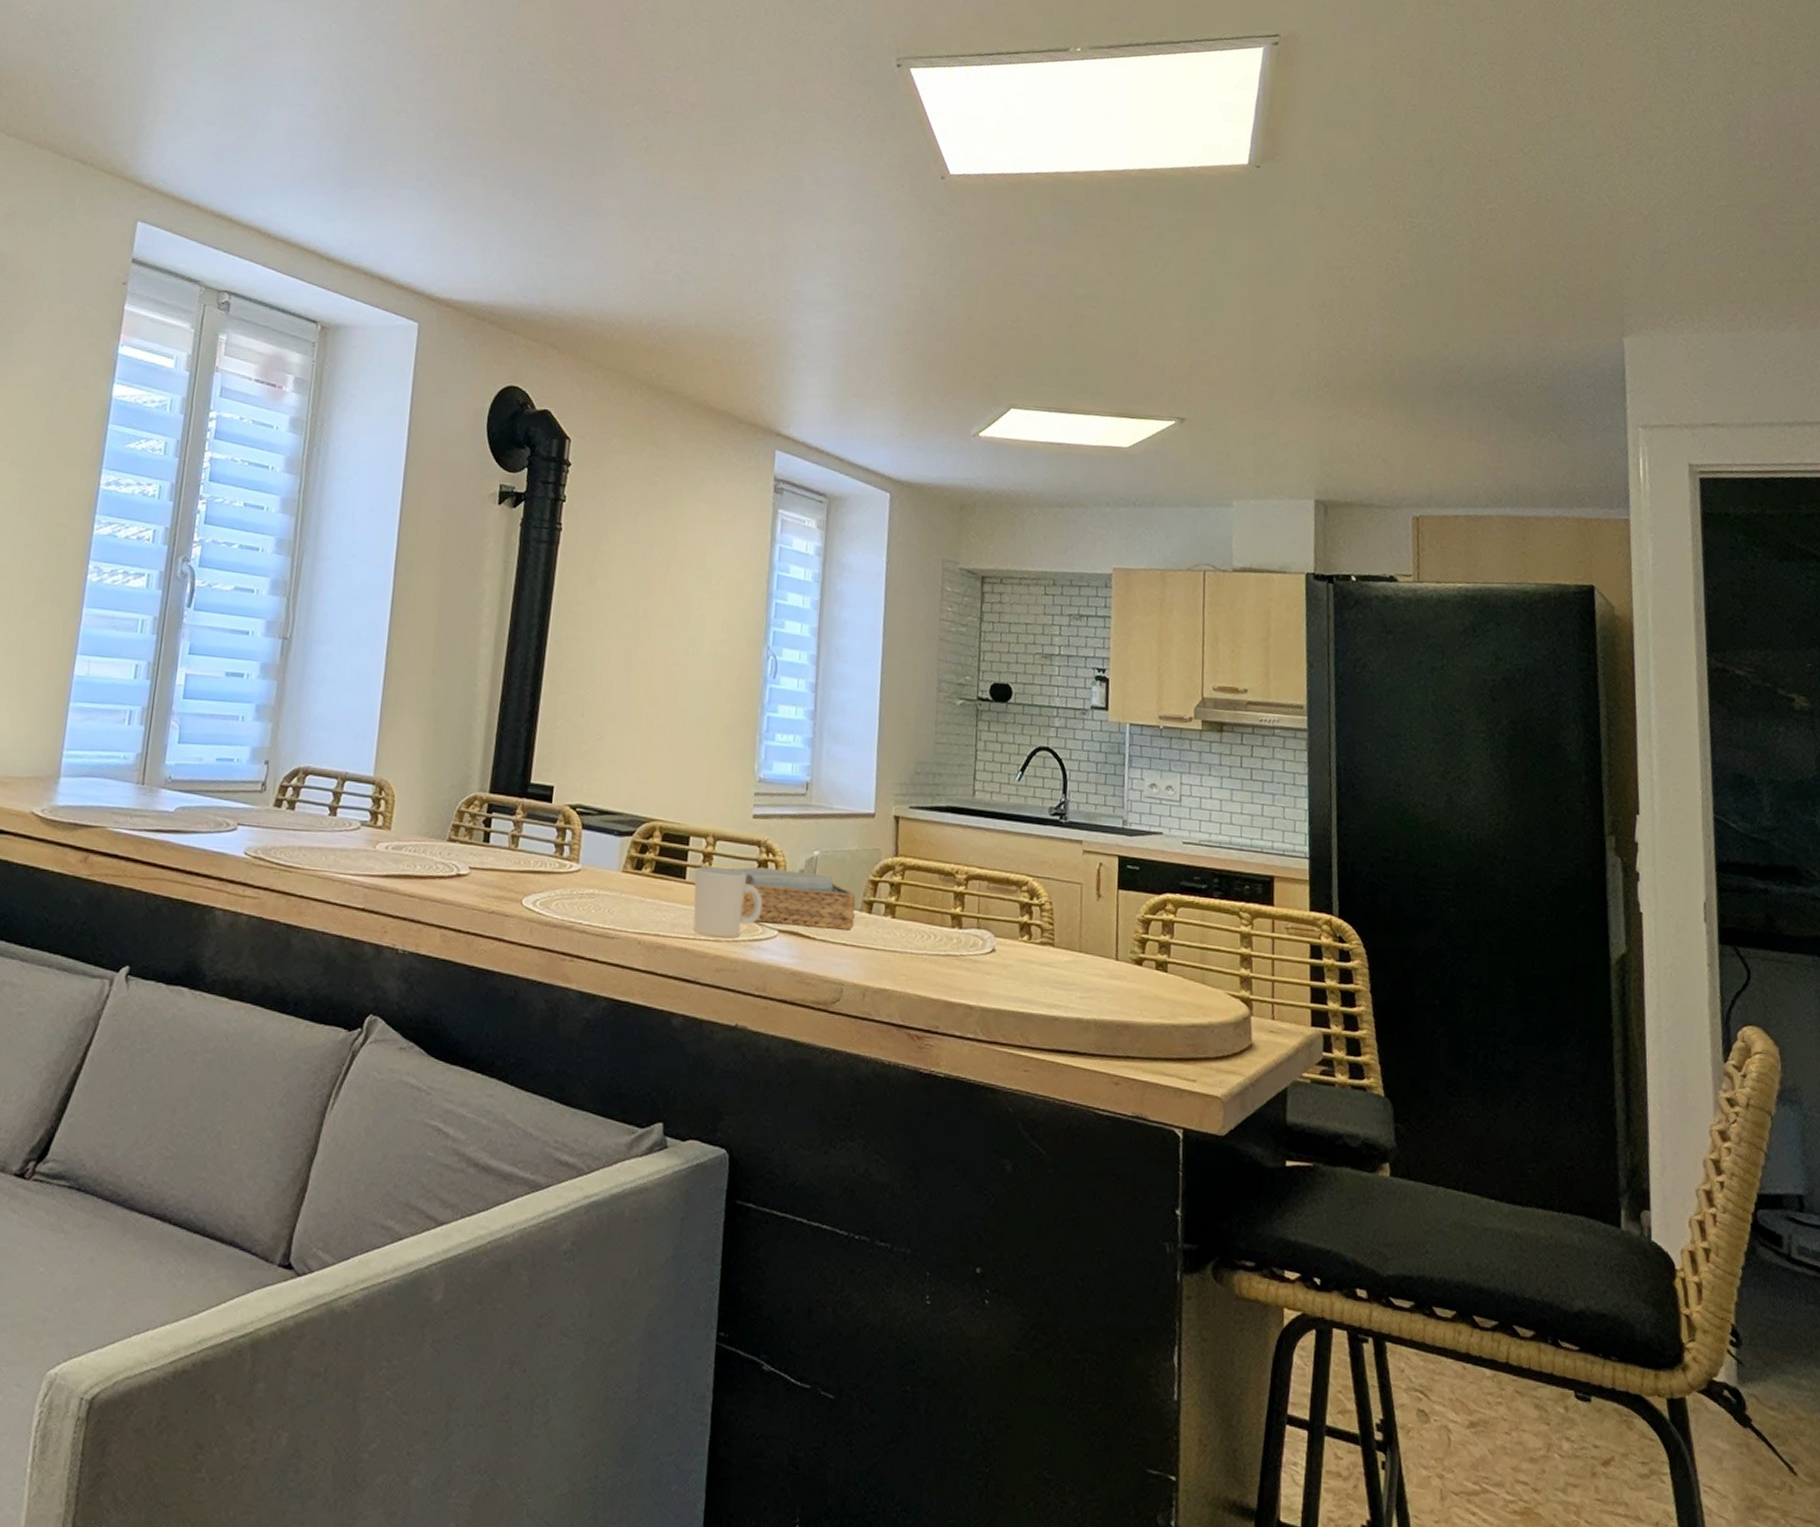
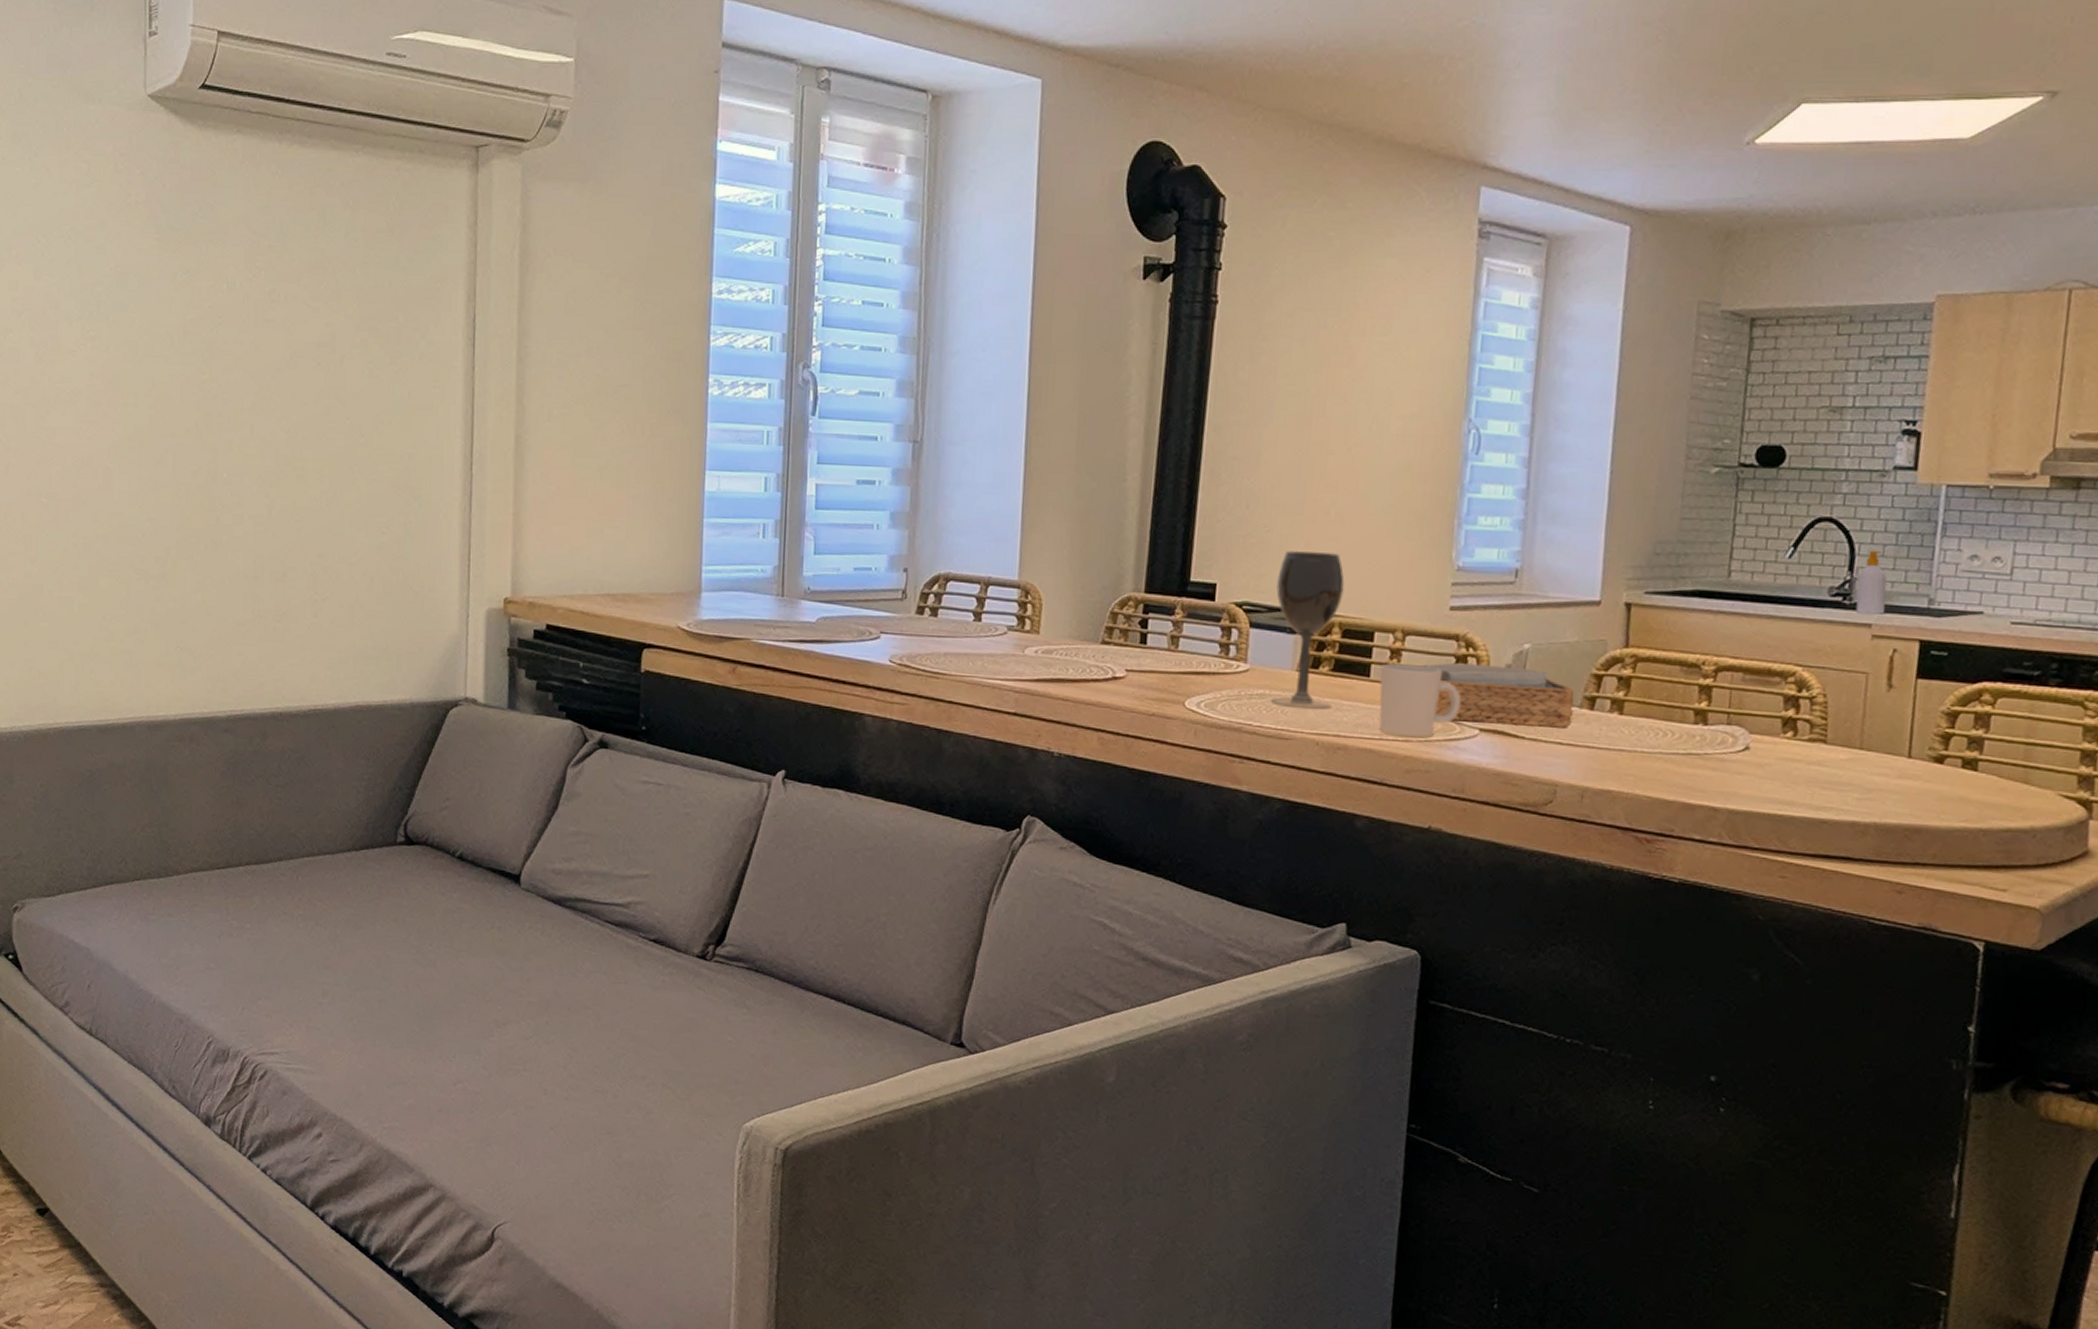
wine glass: none [600,758,665,910] -> present [1271,551,1345,710]
soap bottle: none [1069,777,1092,833] -> present [1855,551,1887,616]

